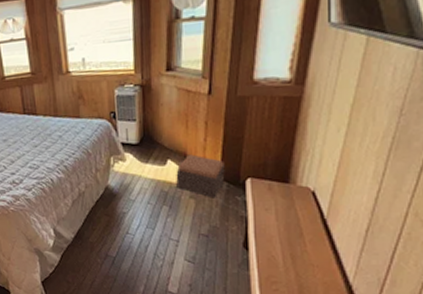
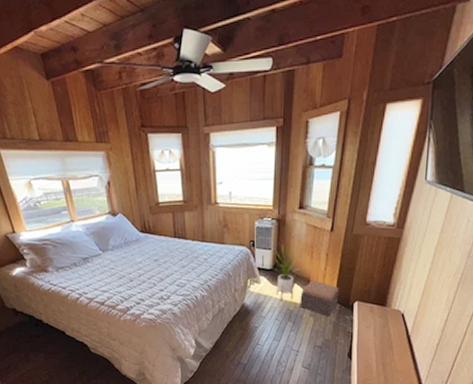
house plant: none [139,113,173,180] -> present [273,244,299,300]

